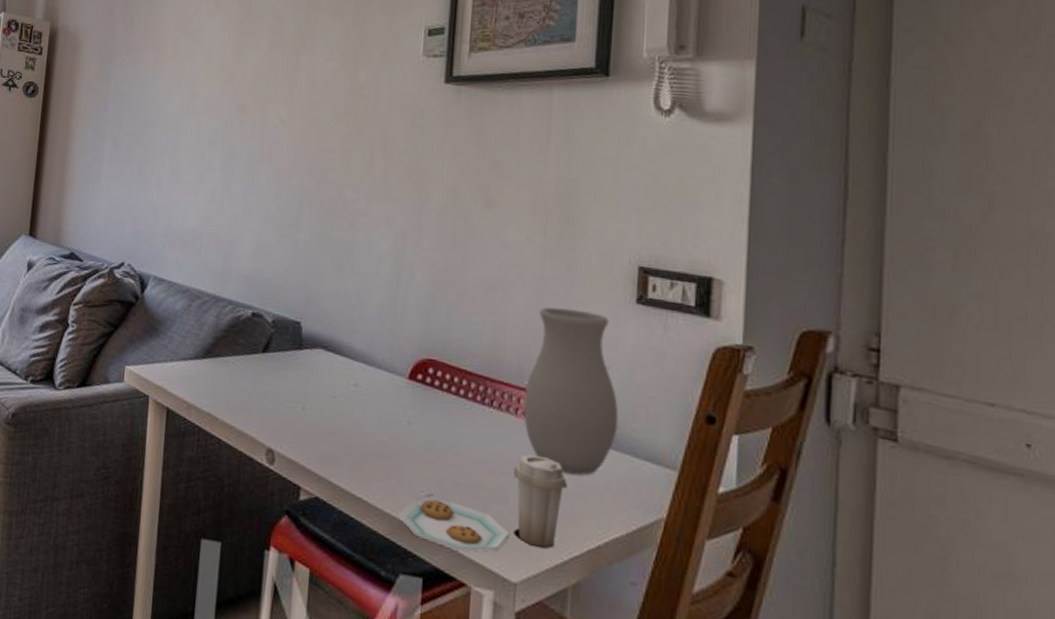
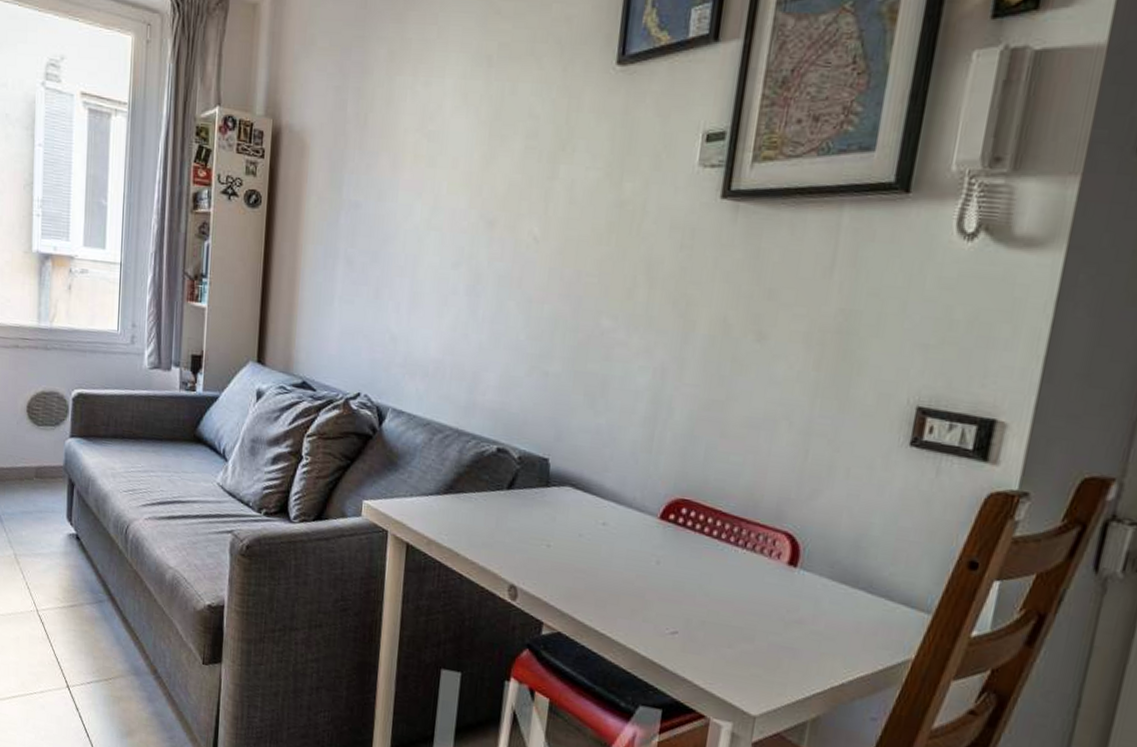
plate: present [398,454,568,552] -> none [641,595,817,687]
vase: present [523,307,619,475] -> none [777,448,879,617]

